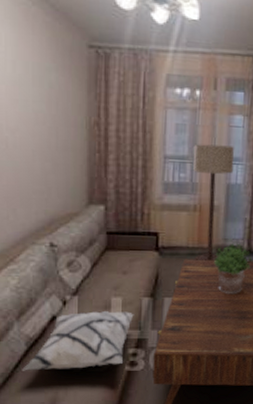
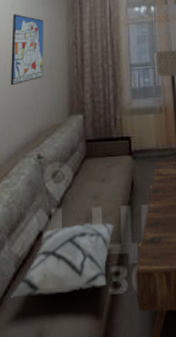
wall art: none [14,76,57,165] -> present [10,14,44,86]

